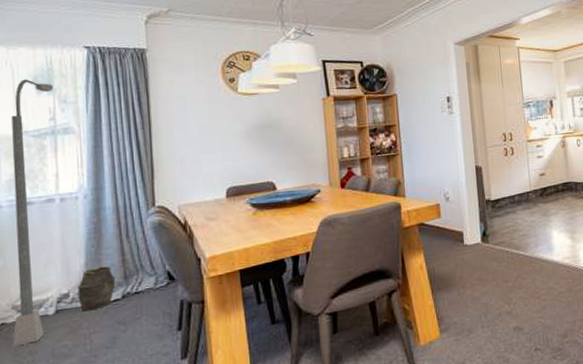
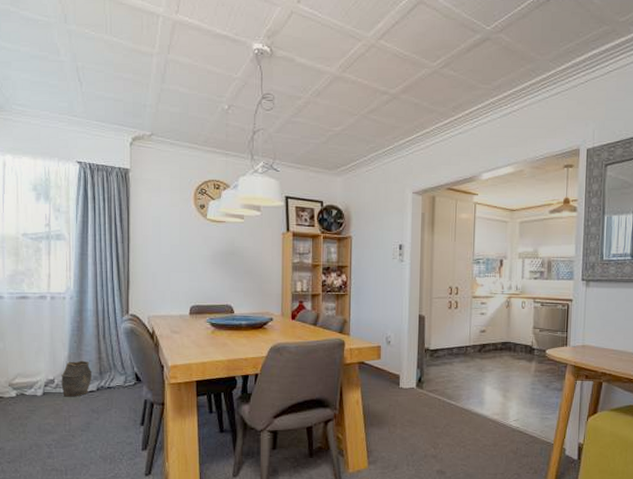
floor lamp: present [11,79,53,347] -> none [8,186,49,418]

